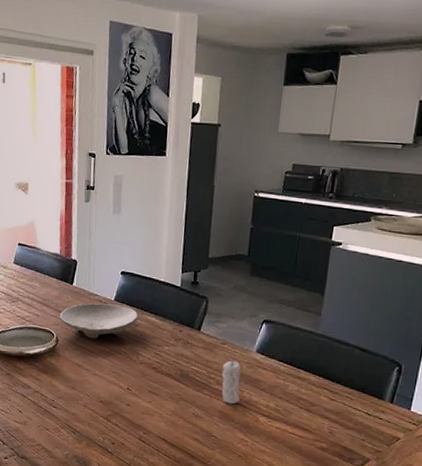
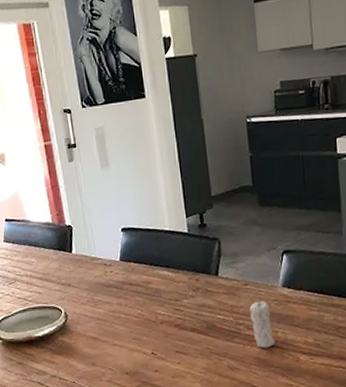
bowl: present [59,303,139,339] -> none [63,264,150,307]

